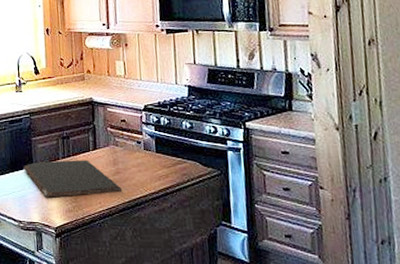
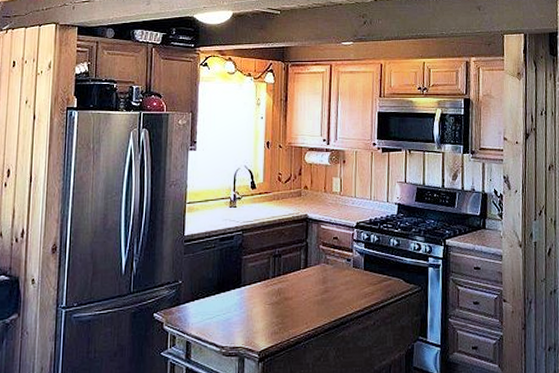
cutting board: present [23,160,122,198] -> none [231,278,329,320]

